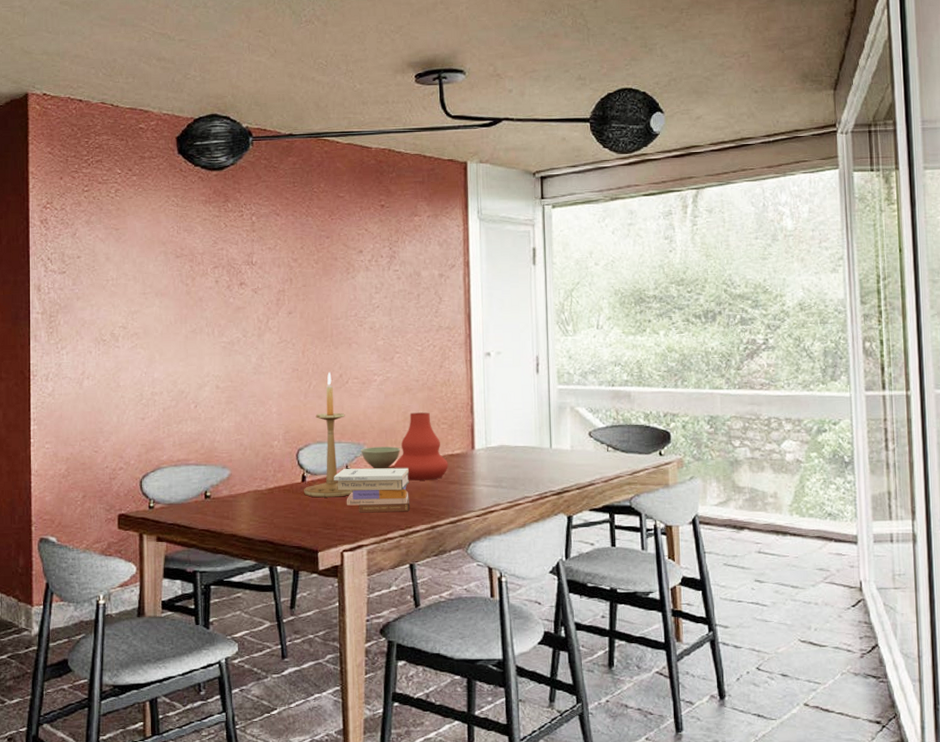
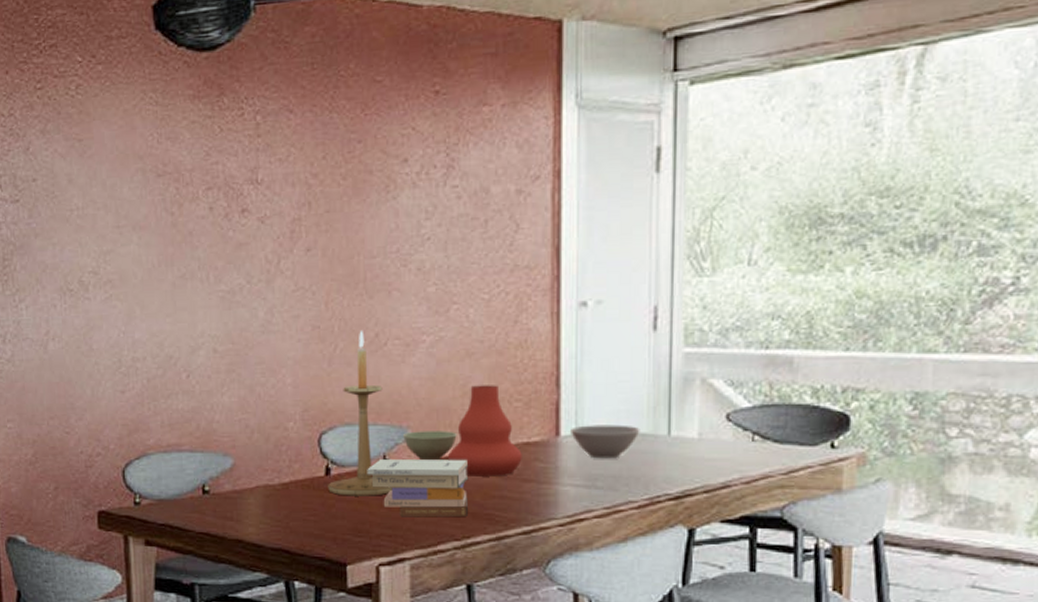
bowl: none [482,440,531,466] -> present [571,425,640,459]

